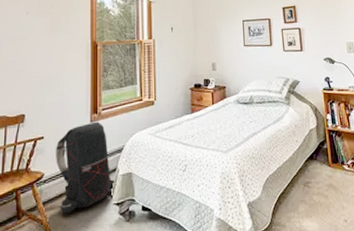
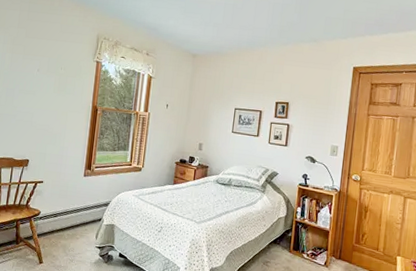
backpack: present [56,121,116,214] -> none [51,176,100,247]

